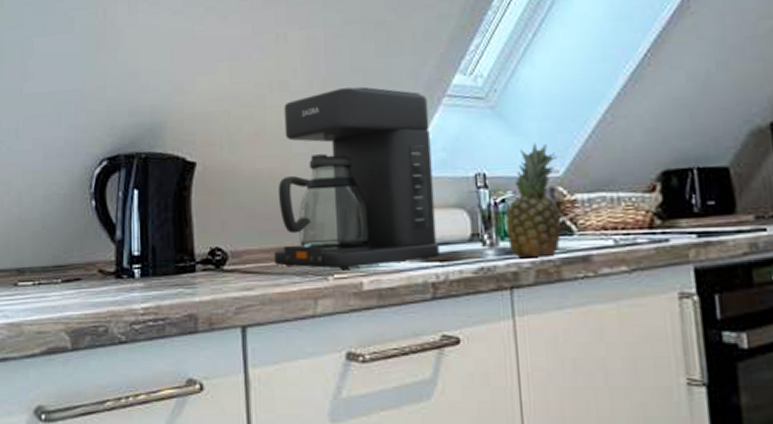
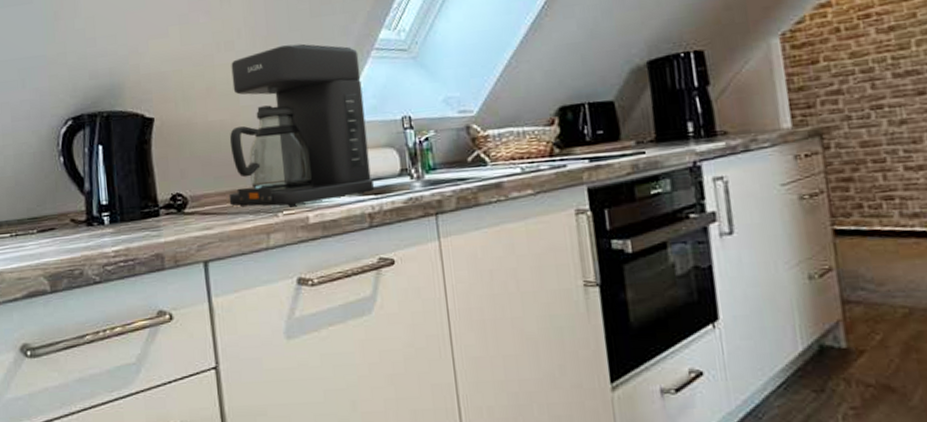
fruit: present [506,142,562,259] -> none [429,87,477,189]

